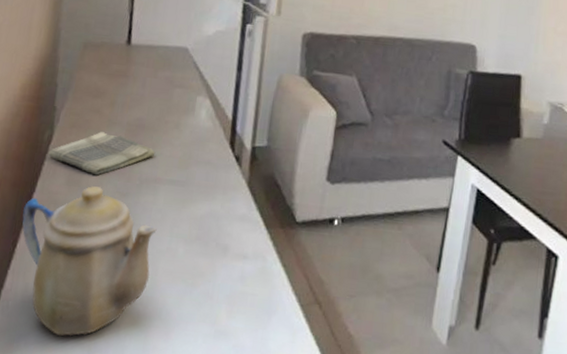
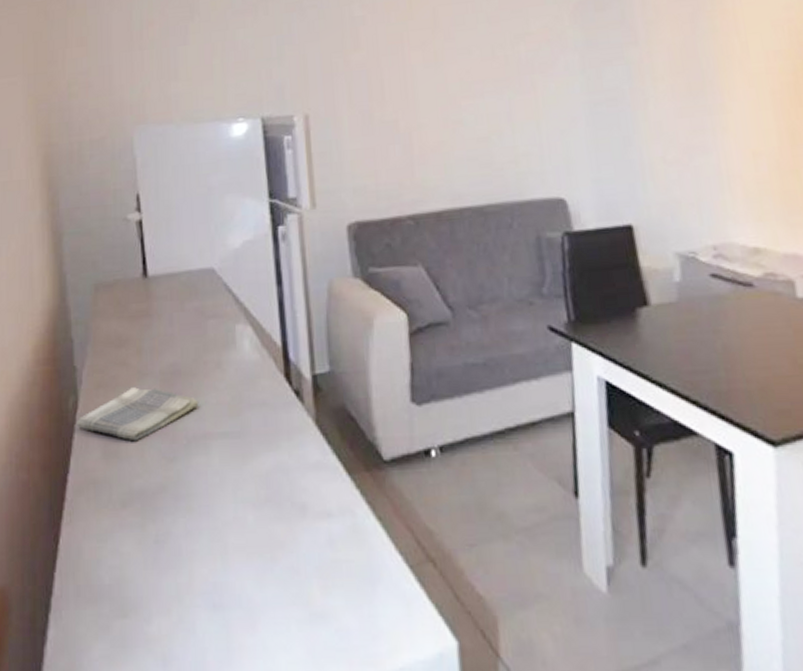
teapot: present [22,186,157,336] -> none [60,455,220,645]

